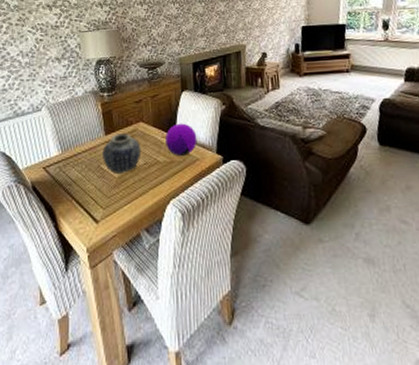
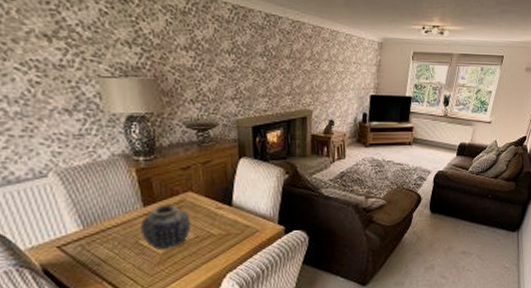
decorative orb: present [165,123,197,156] -> none [220,193,257,228]

